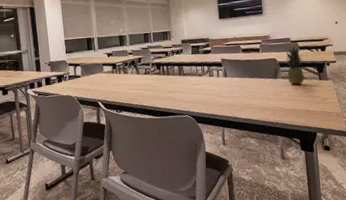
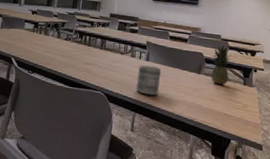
mug: none [218,81,242,109] -> present [136,64,162,96]

